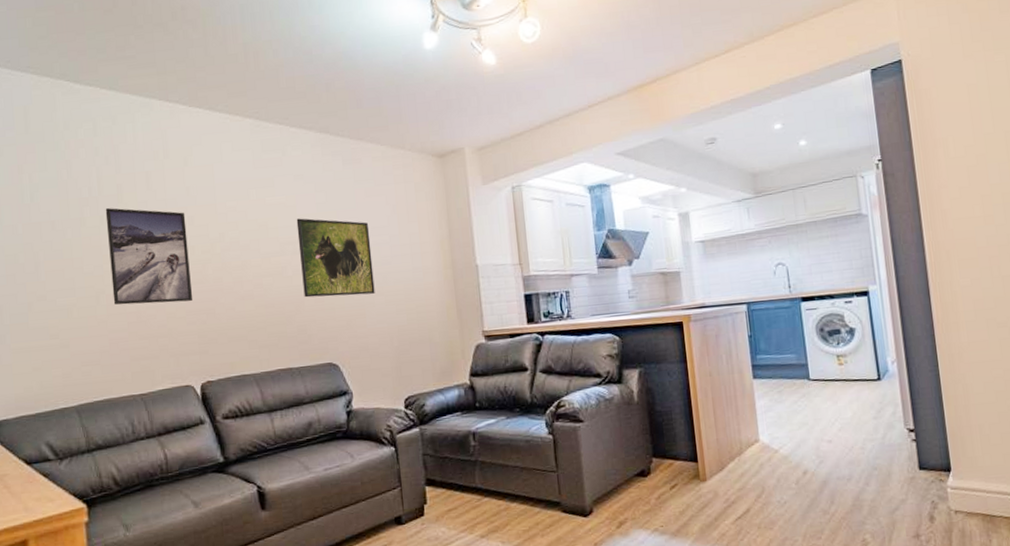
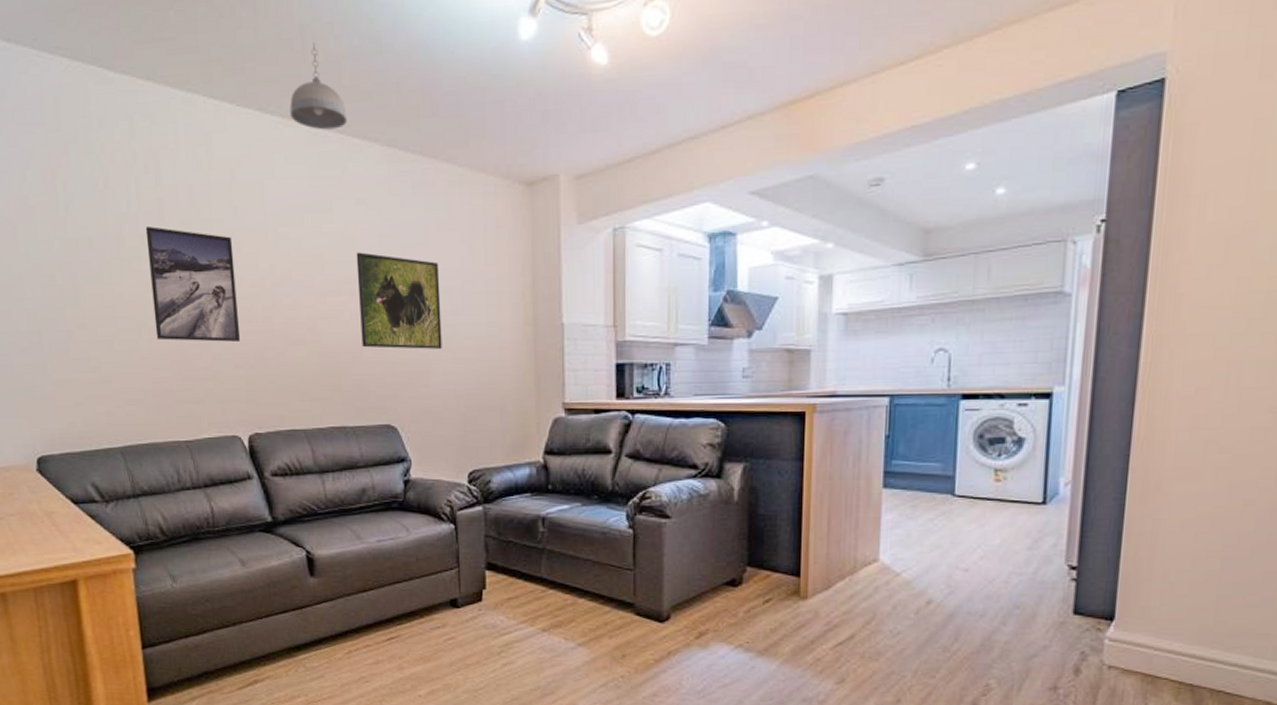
pendant light: none [235,56,286,123] -> present [290,42,348,130]

